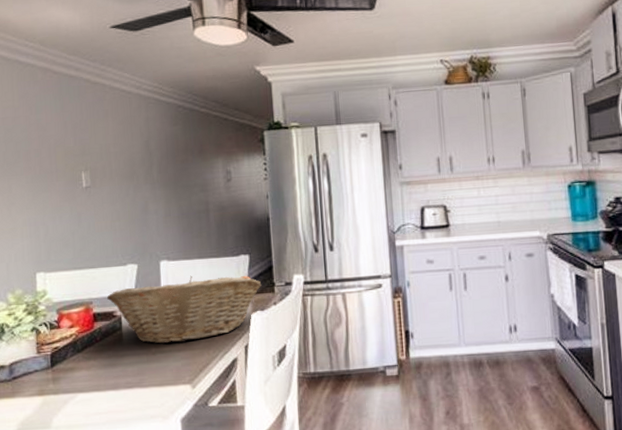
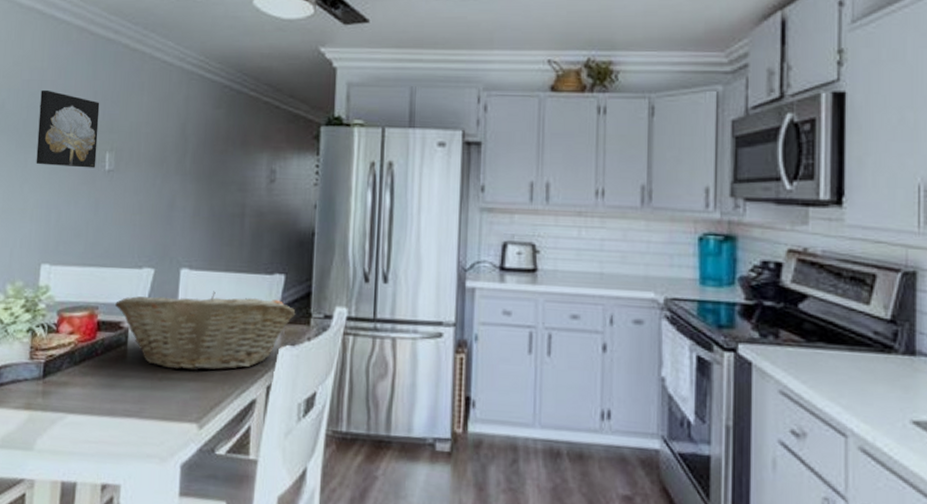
wall art: none [15,124,74,190] -> present [36,89,100,168]

